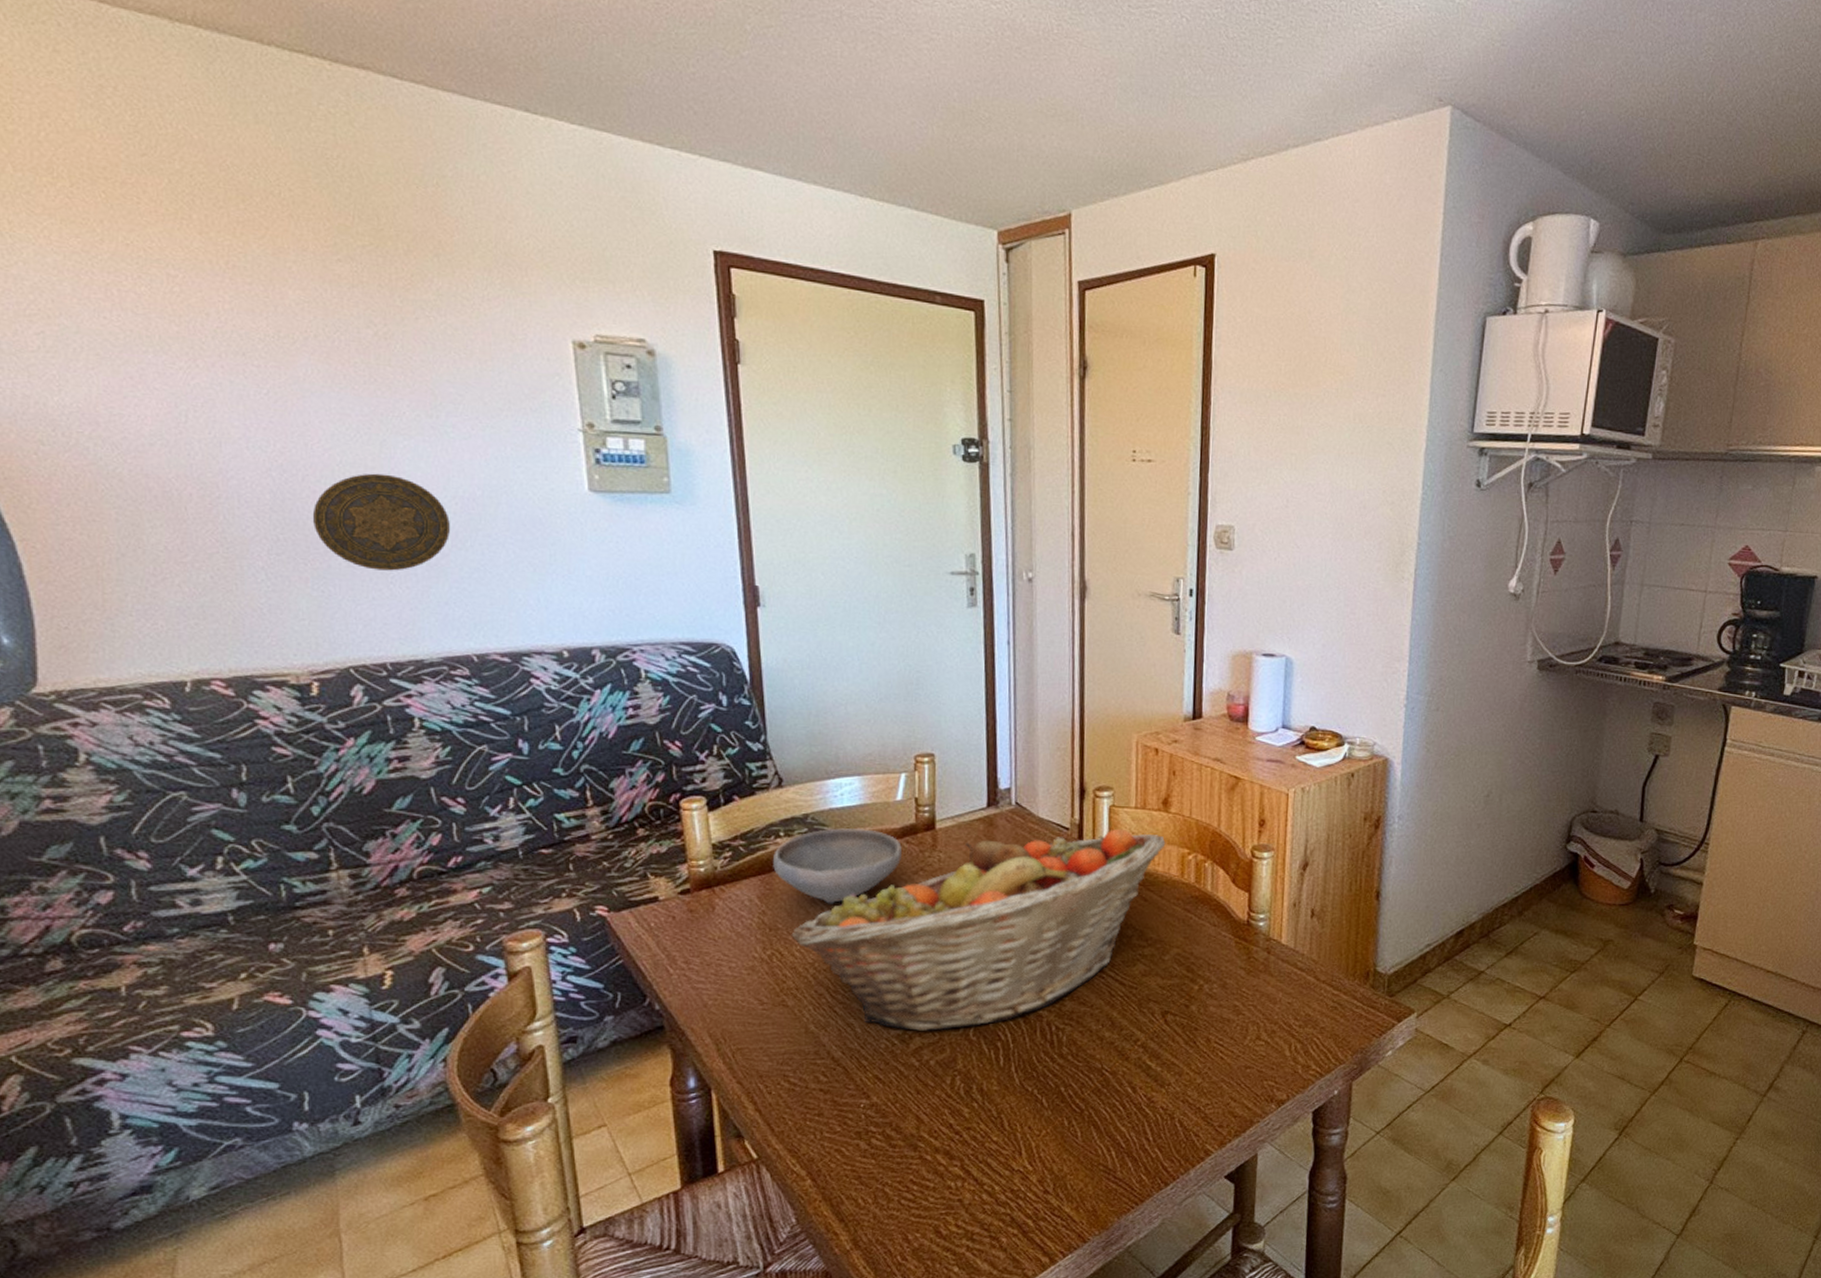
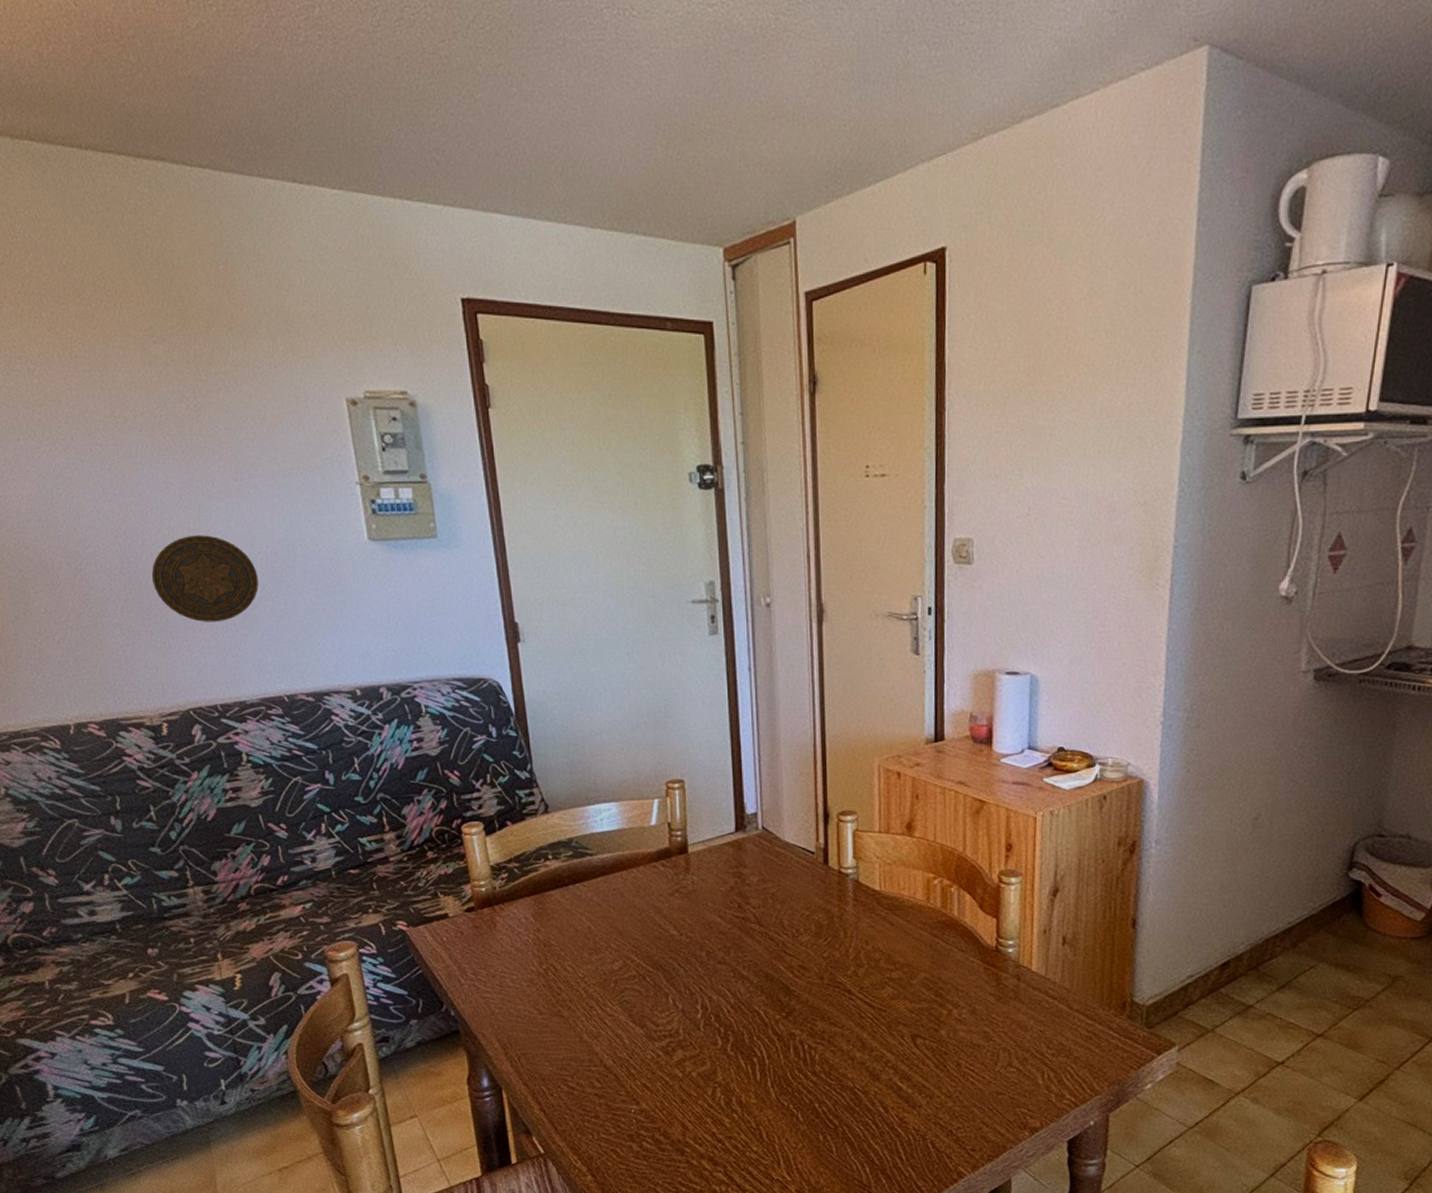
bowl: present [773,827,903,904] -> none [544,851,659,923]
fruit basket: present [791,828,1166,1031] -> none [563,852,911,1045]

